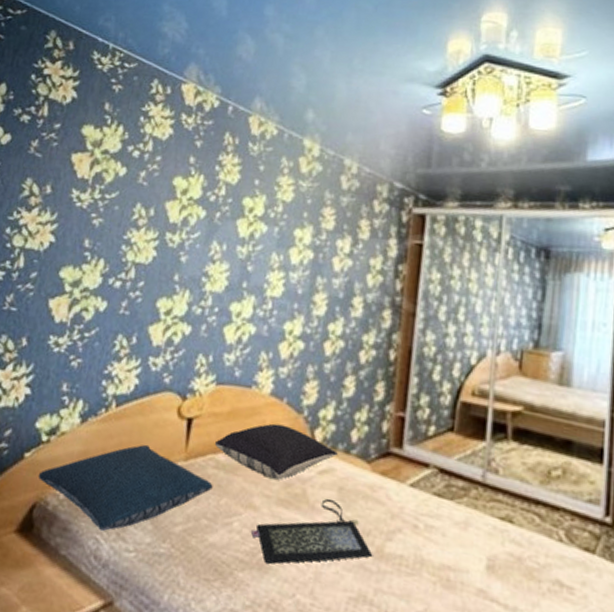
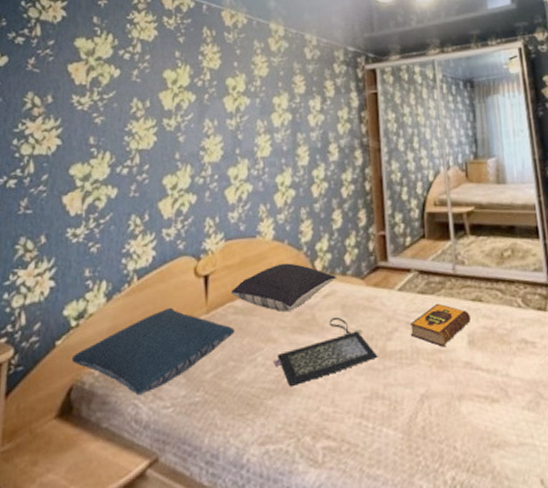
hardback book: none [417,511,495,565] -> present [411,303,471,347]

